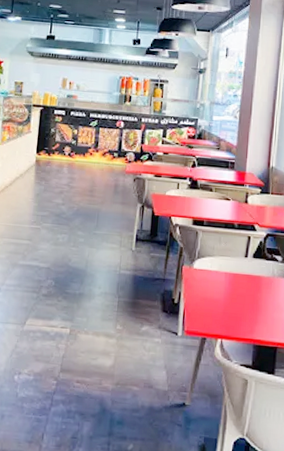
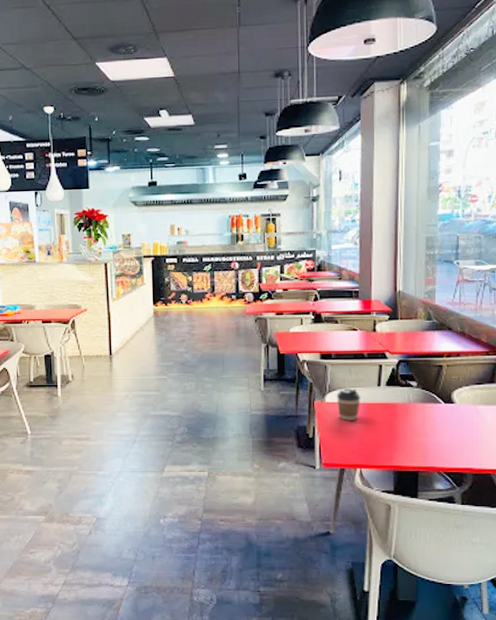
coffee cup: none [204,256,229,290] -> present [336,388,361,421]

